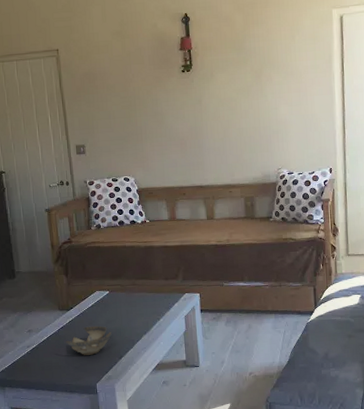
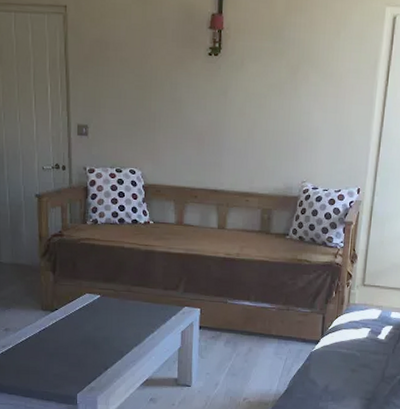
decorative bowl: present [66,325,112,355] -> none [47,331,99,363]

